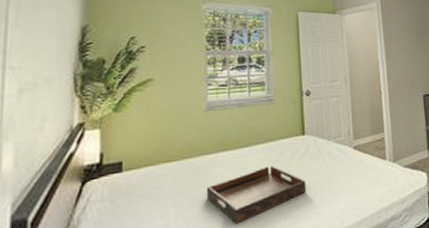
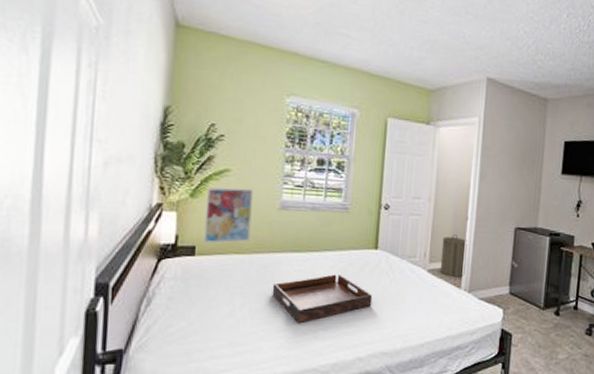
wall art: none [131,94,179,157] -> present [204,187,254,244]
laundry hamper: none [362,109,387,150] -> present [440,235,468,278]

